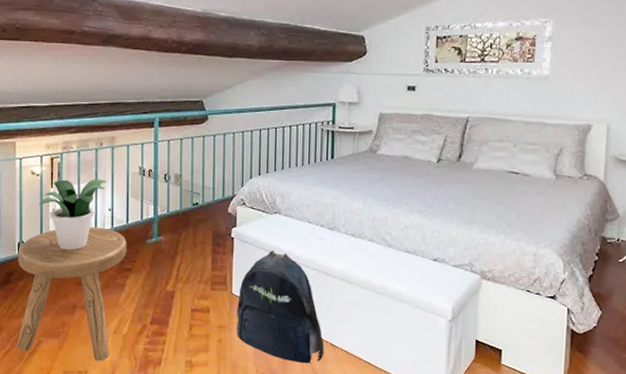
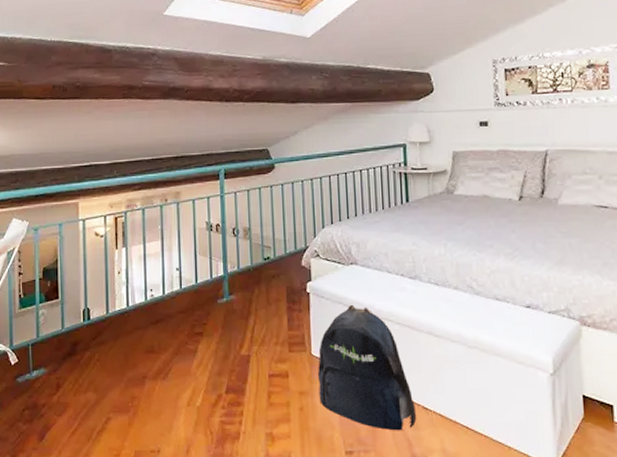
stool: present [16,227,127,361] -> none [83,289,197,438]
potted plant: present [38,179,107,250] -> none [103,237,174,315]

